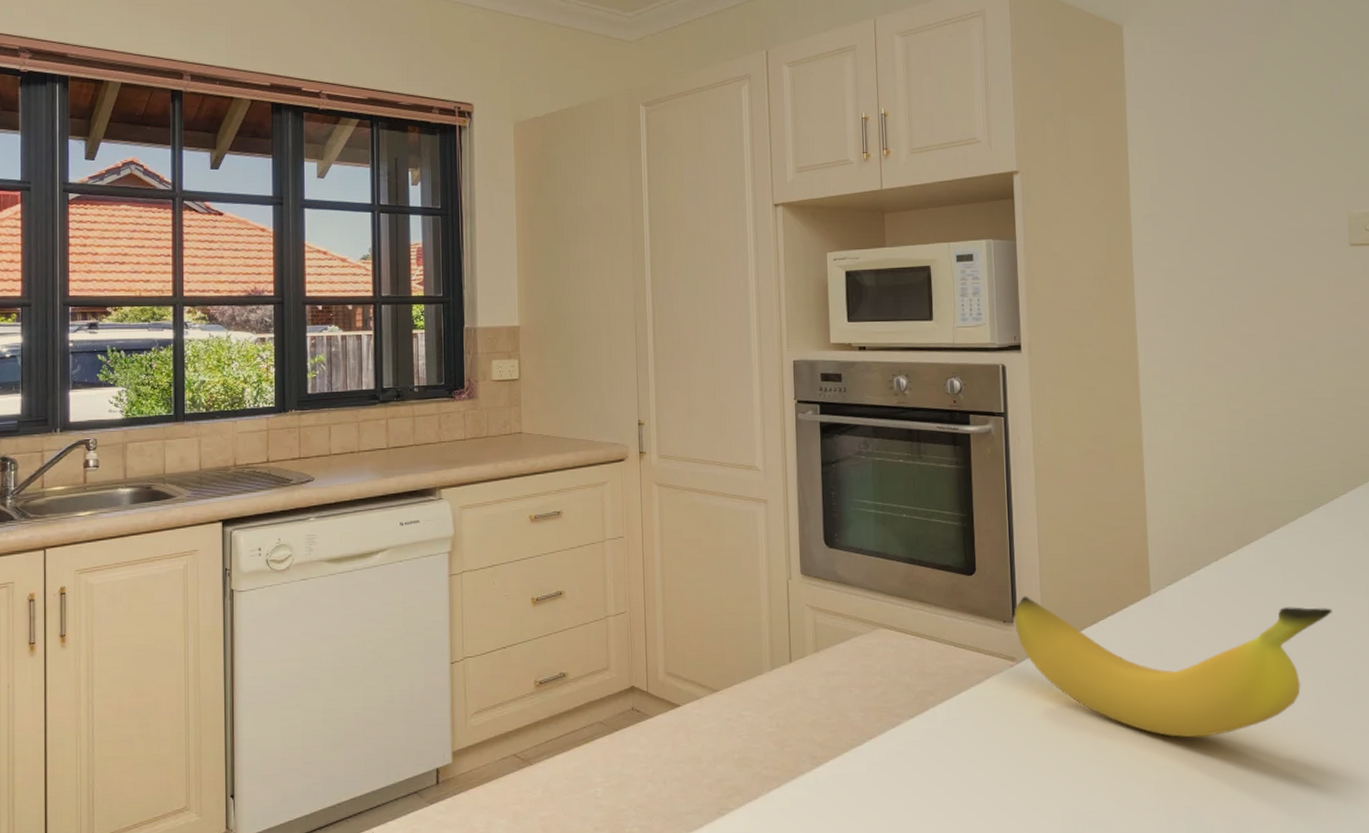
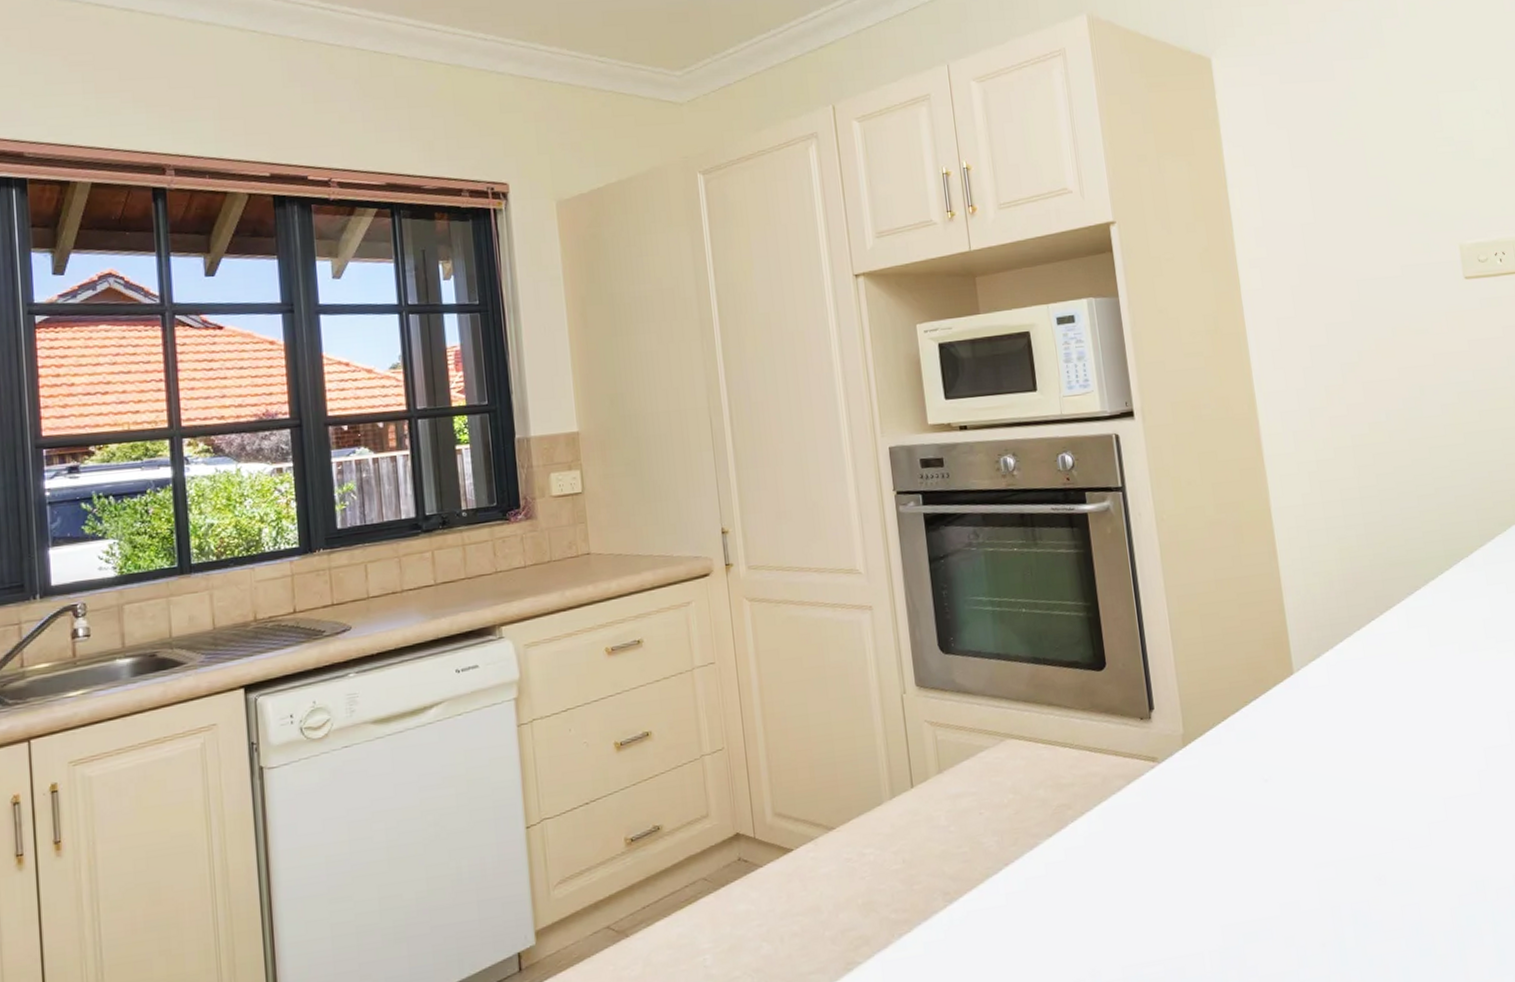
banana: present [1014,596,1332,738] -> none [1150,670,1483,828]

